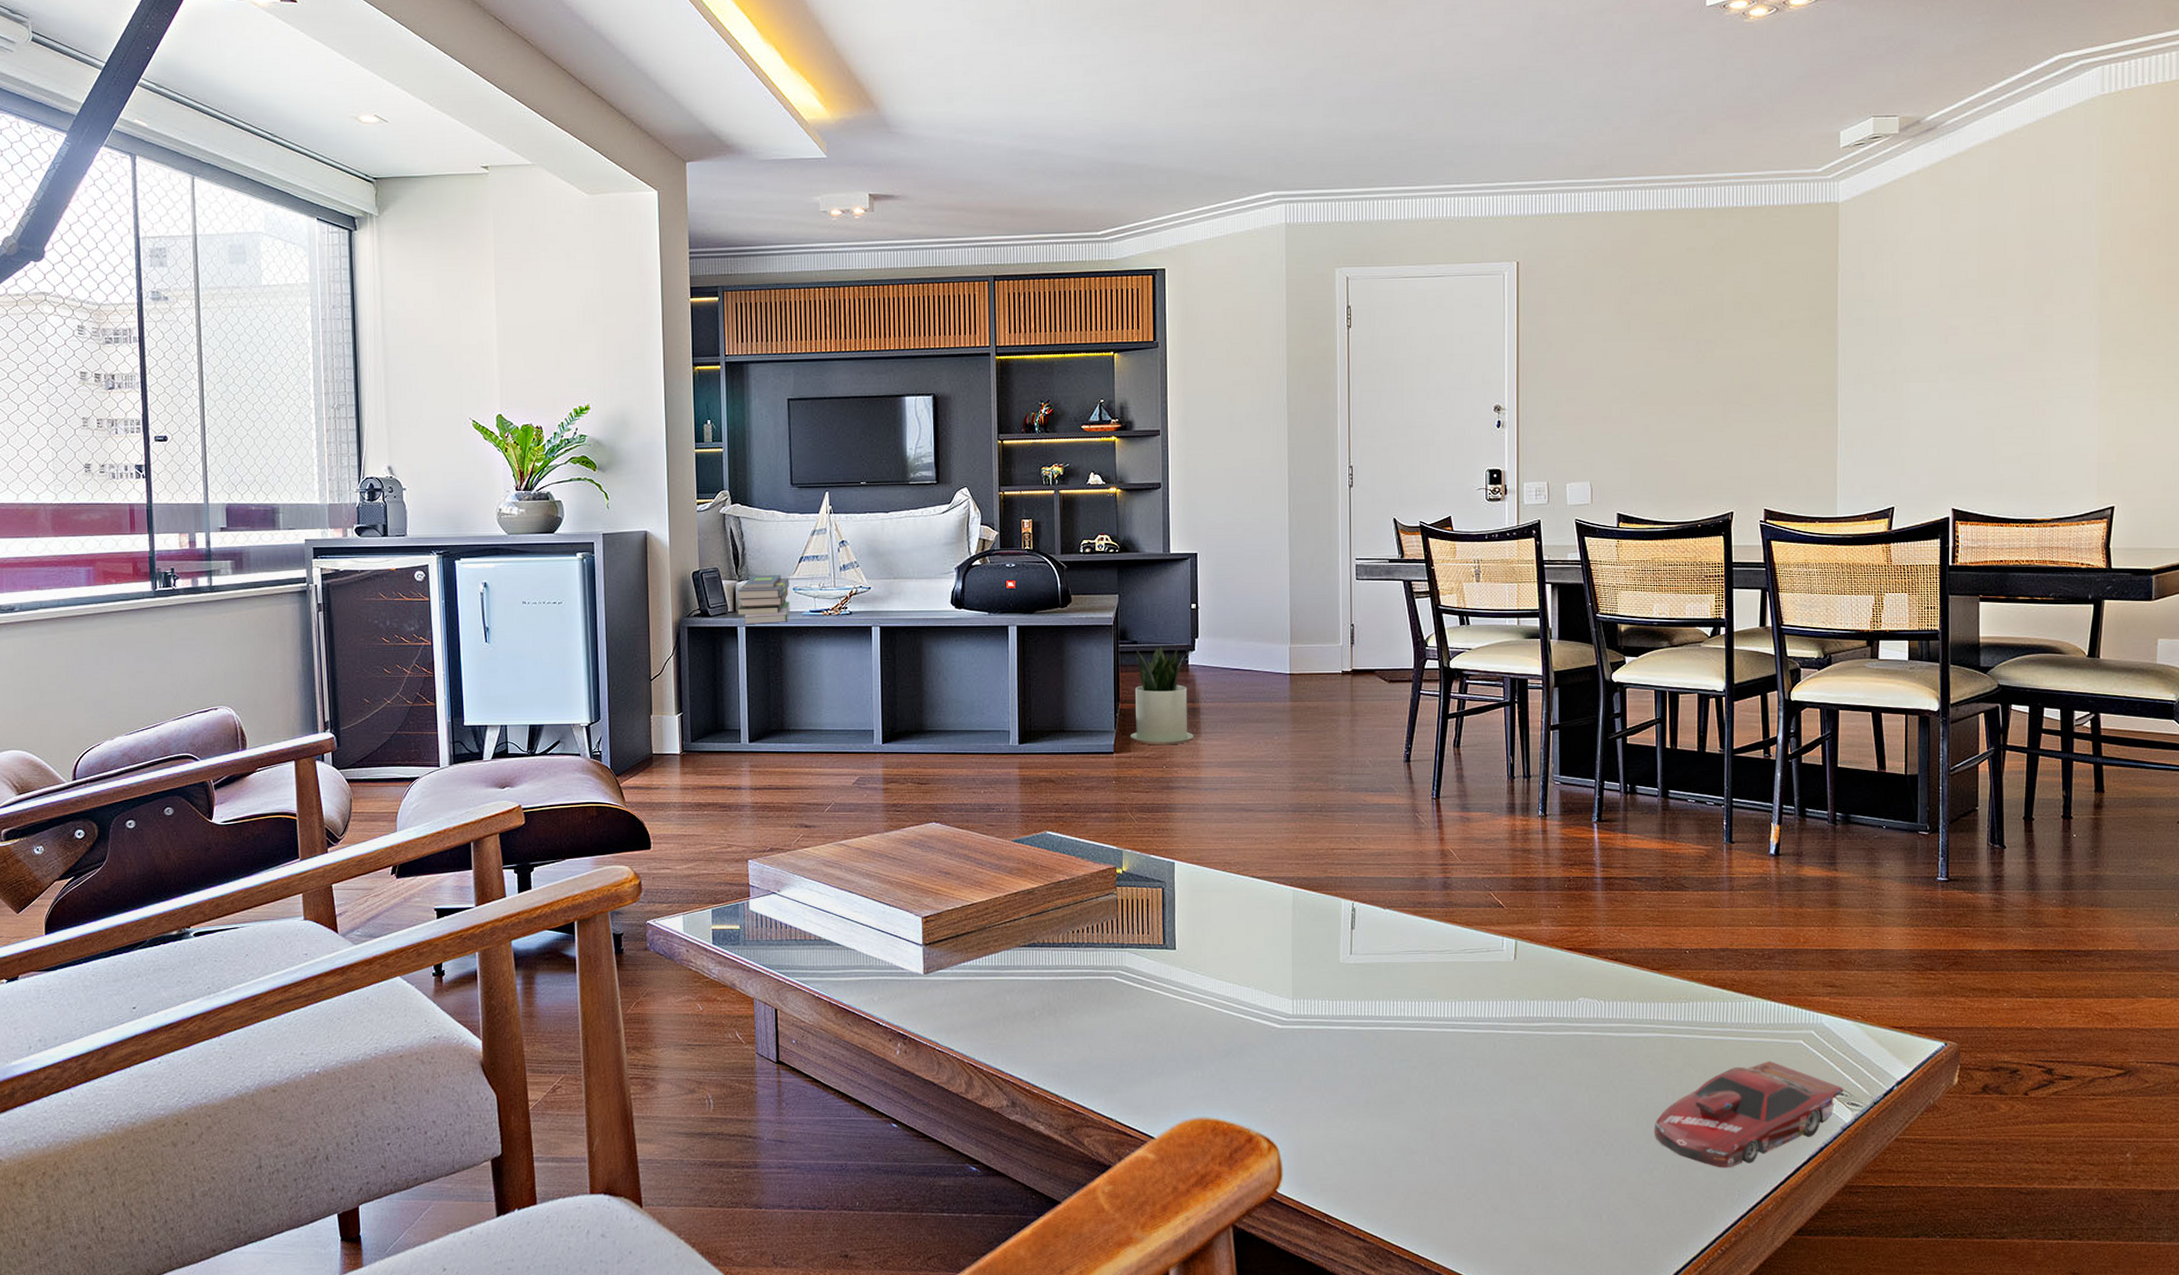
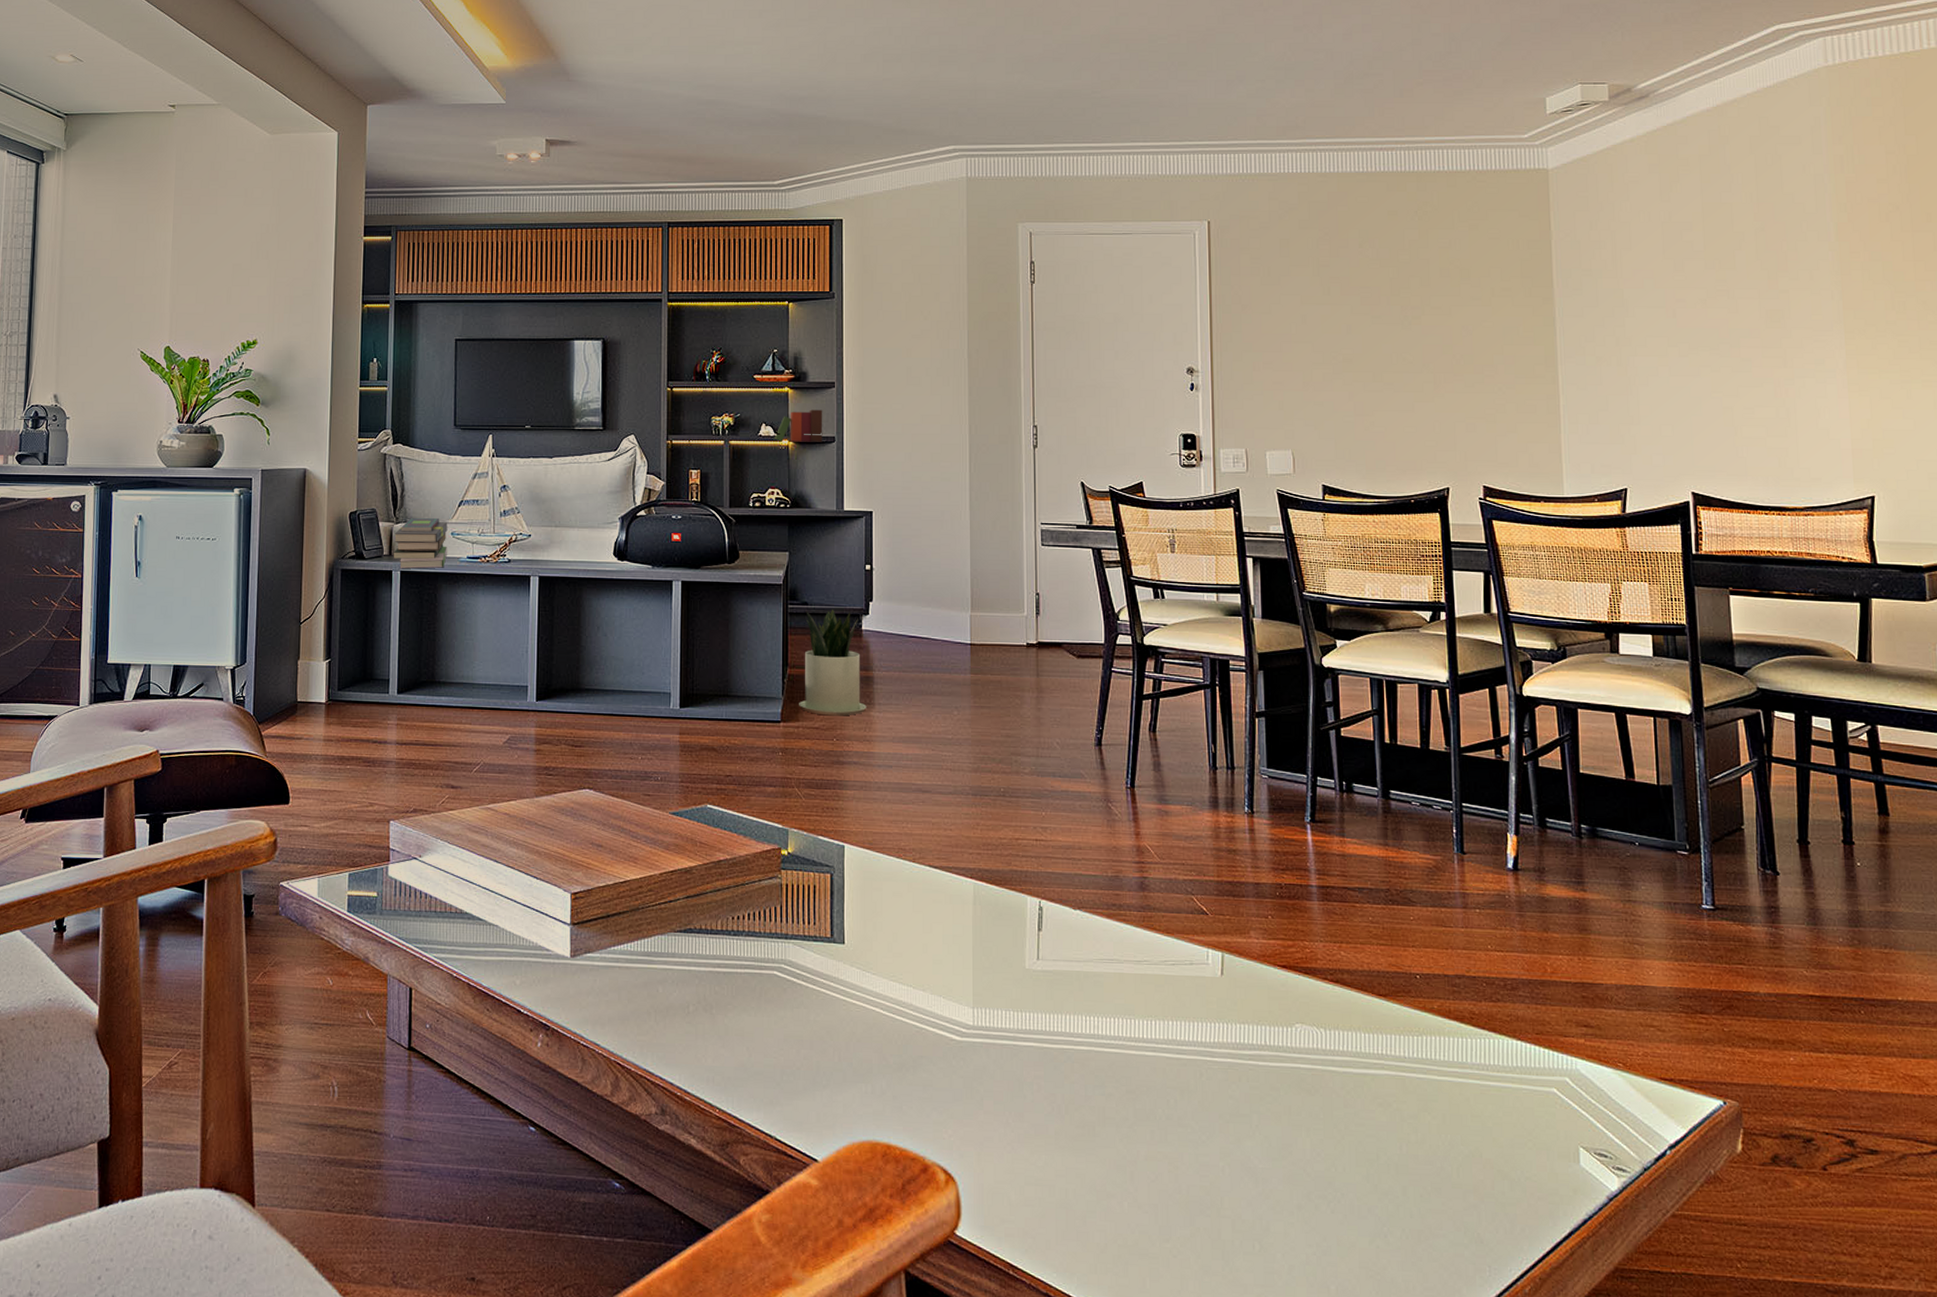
books: none [1102,457,1149,489] -> present [774,409,823,442]
toy car: present [1654,1060,1843,1168] -> none [1387,1110,1607,1238]

